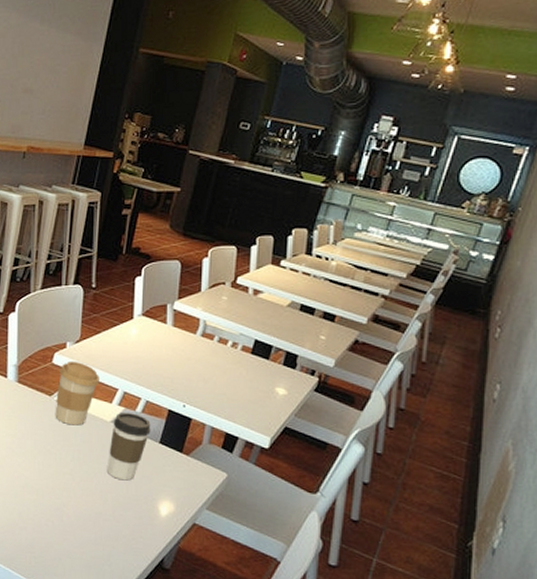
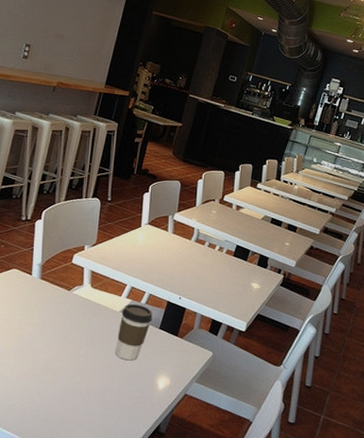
coffee cup: present [55,361,99,426] -> none [72,261,111,315]

